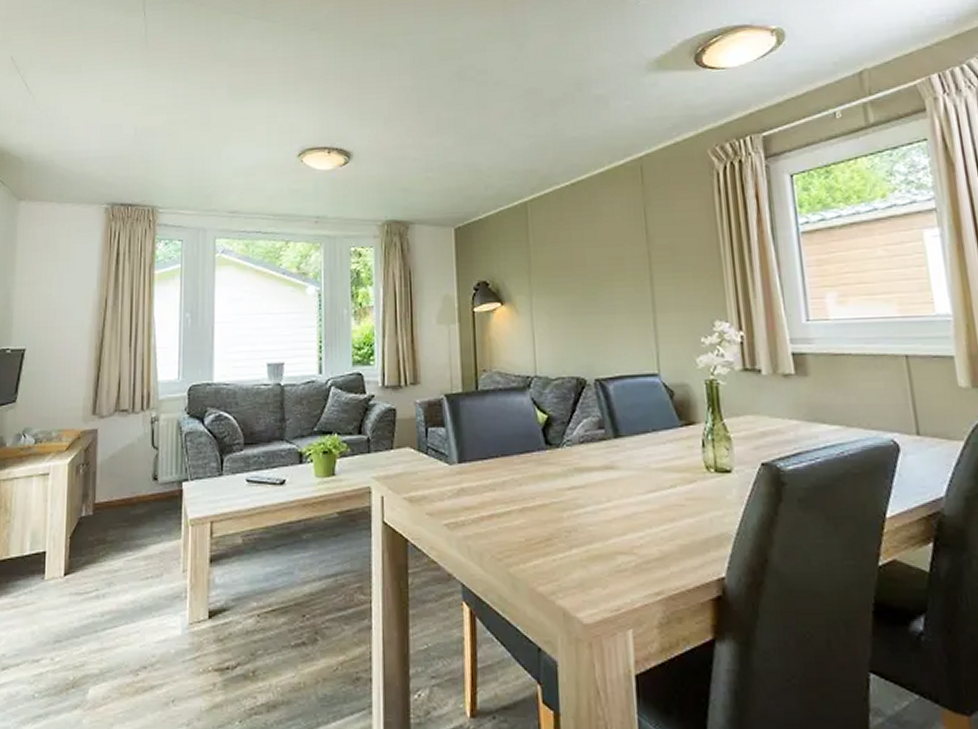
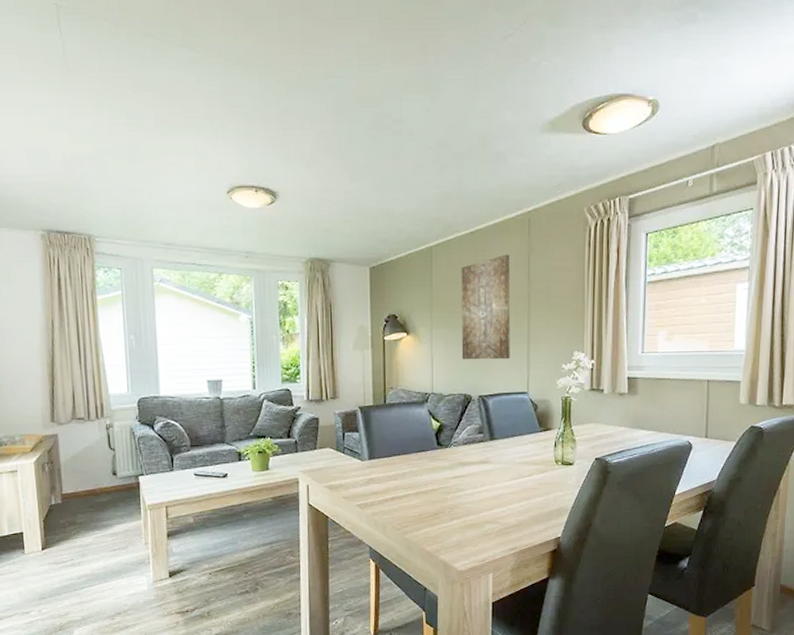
wall art: none [563,206,632,335] -> present [461,254,511,360]

